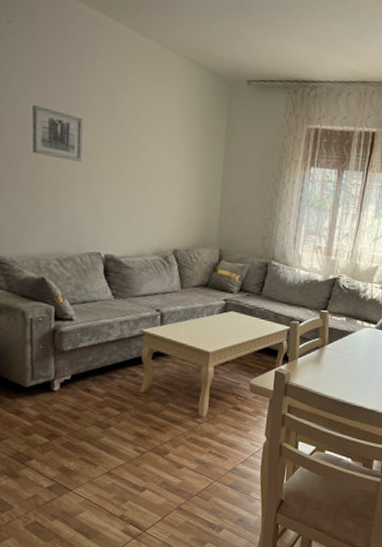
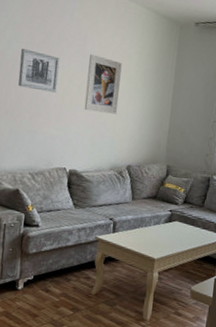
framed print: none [117,114,161,189] -> present [84,54,122,114]

